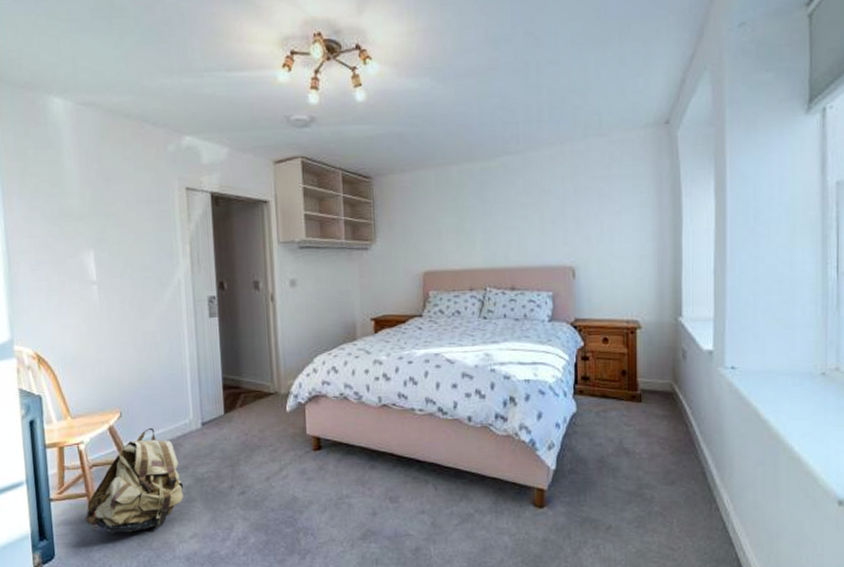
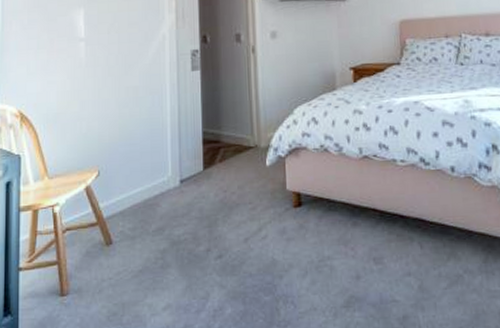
backpack: present [85,427,184,533] -> none [53,186,159,306]

